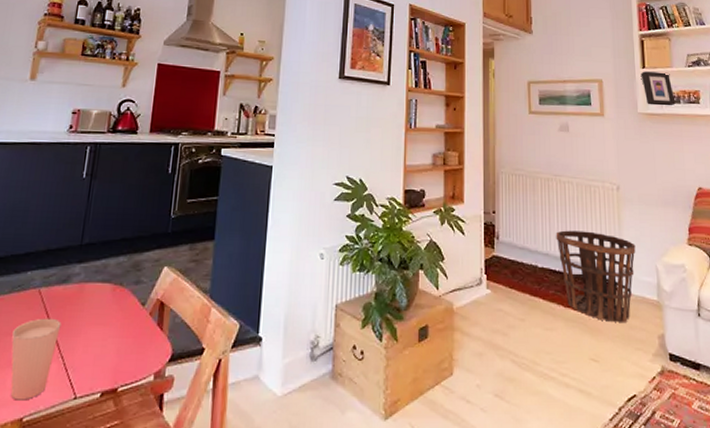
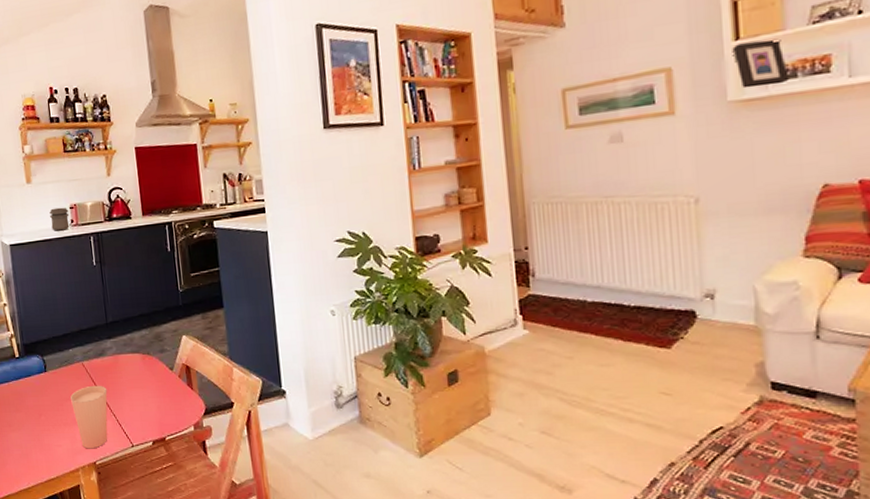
jar: none [45,110,70,136] -> present [49,207,70,231]
basket: present [556,230,636,322] -> none [609,255,724,353]

